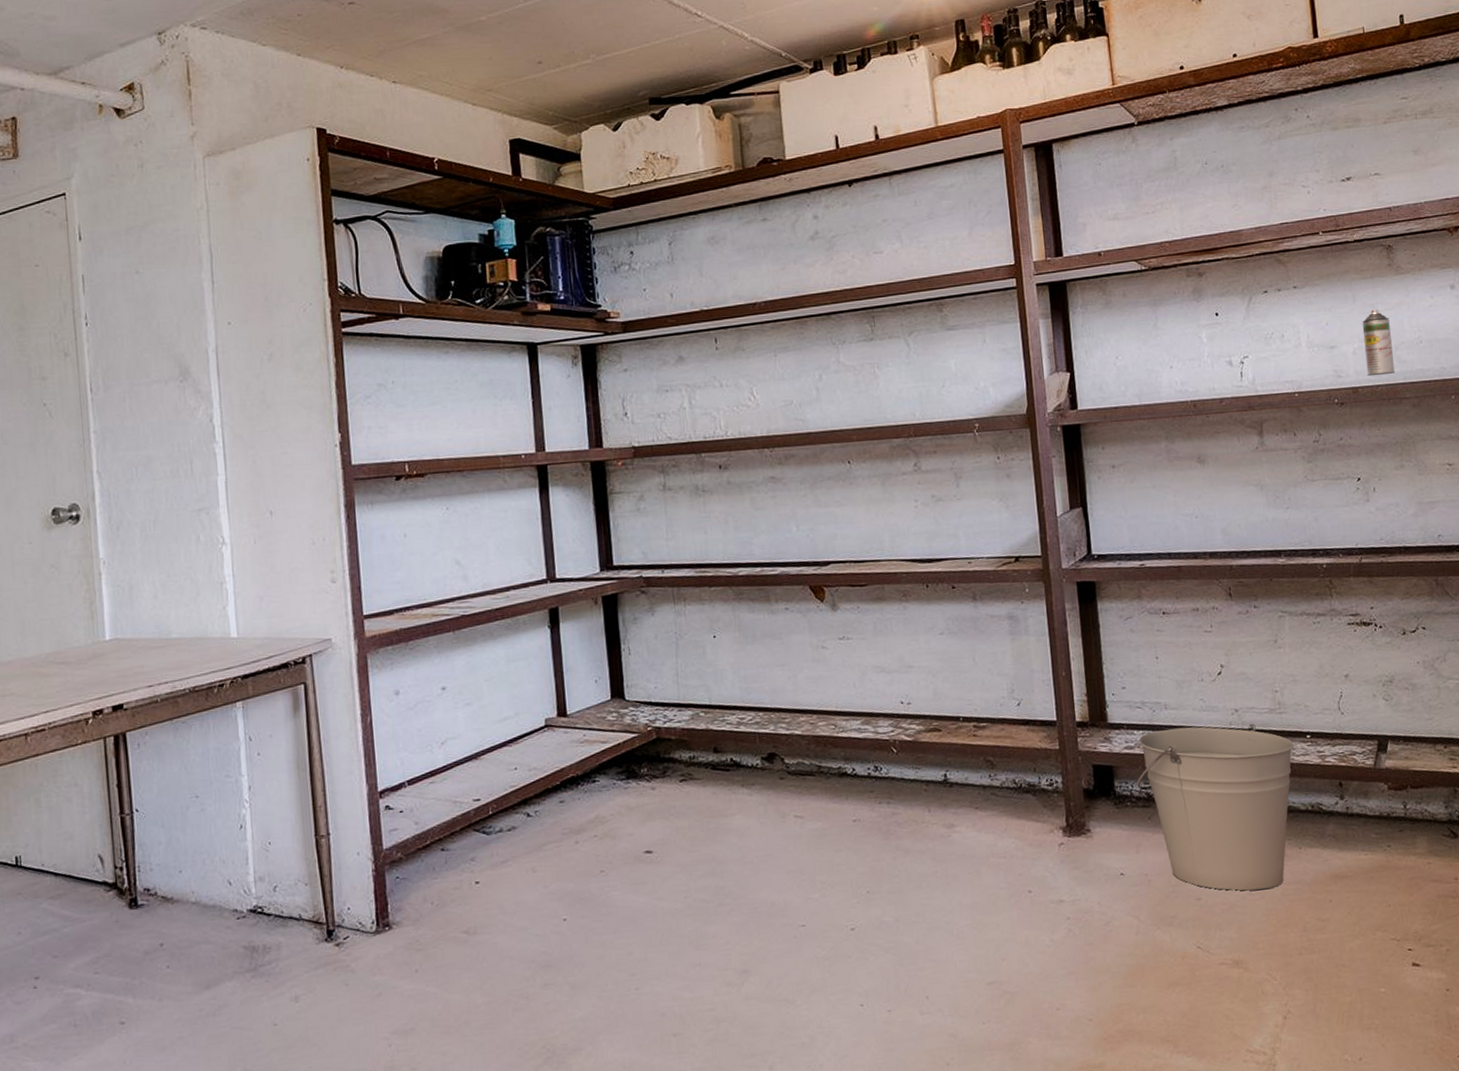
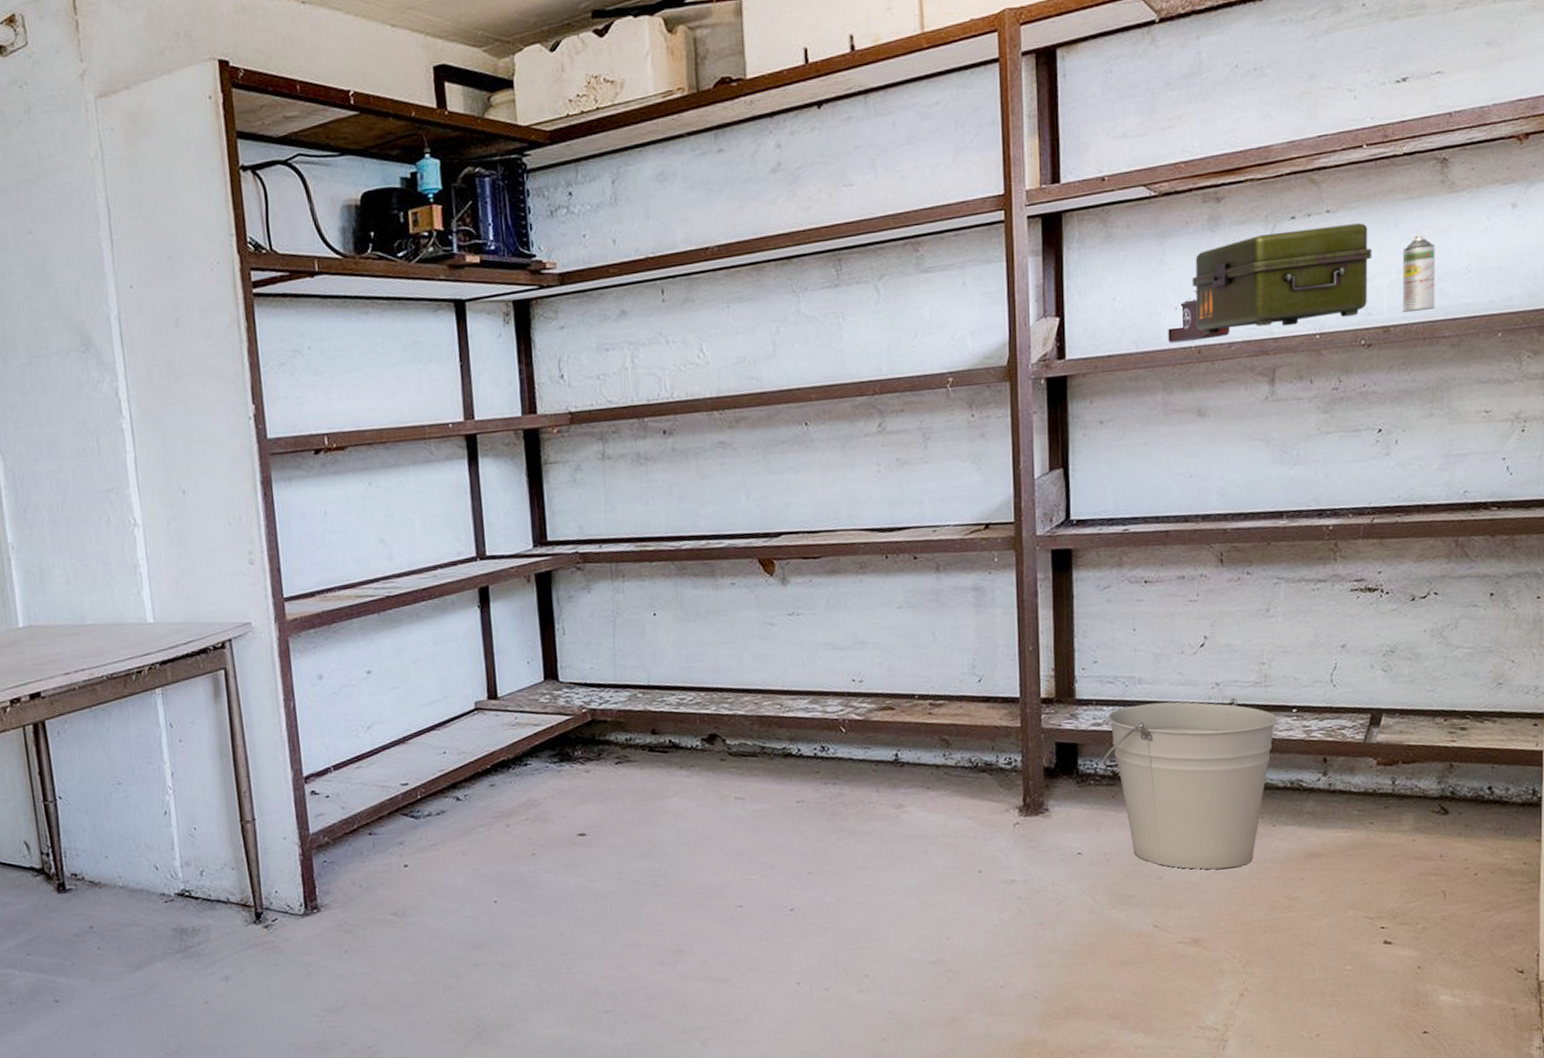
ammo box: none [1166,298,1337,398] -> present [1168,223,1372,343]

